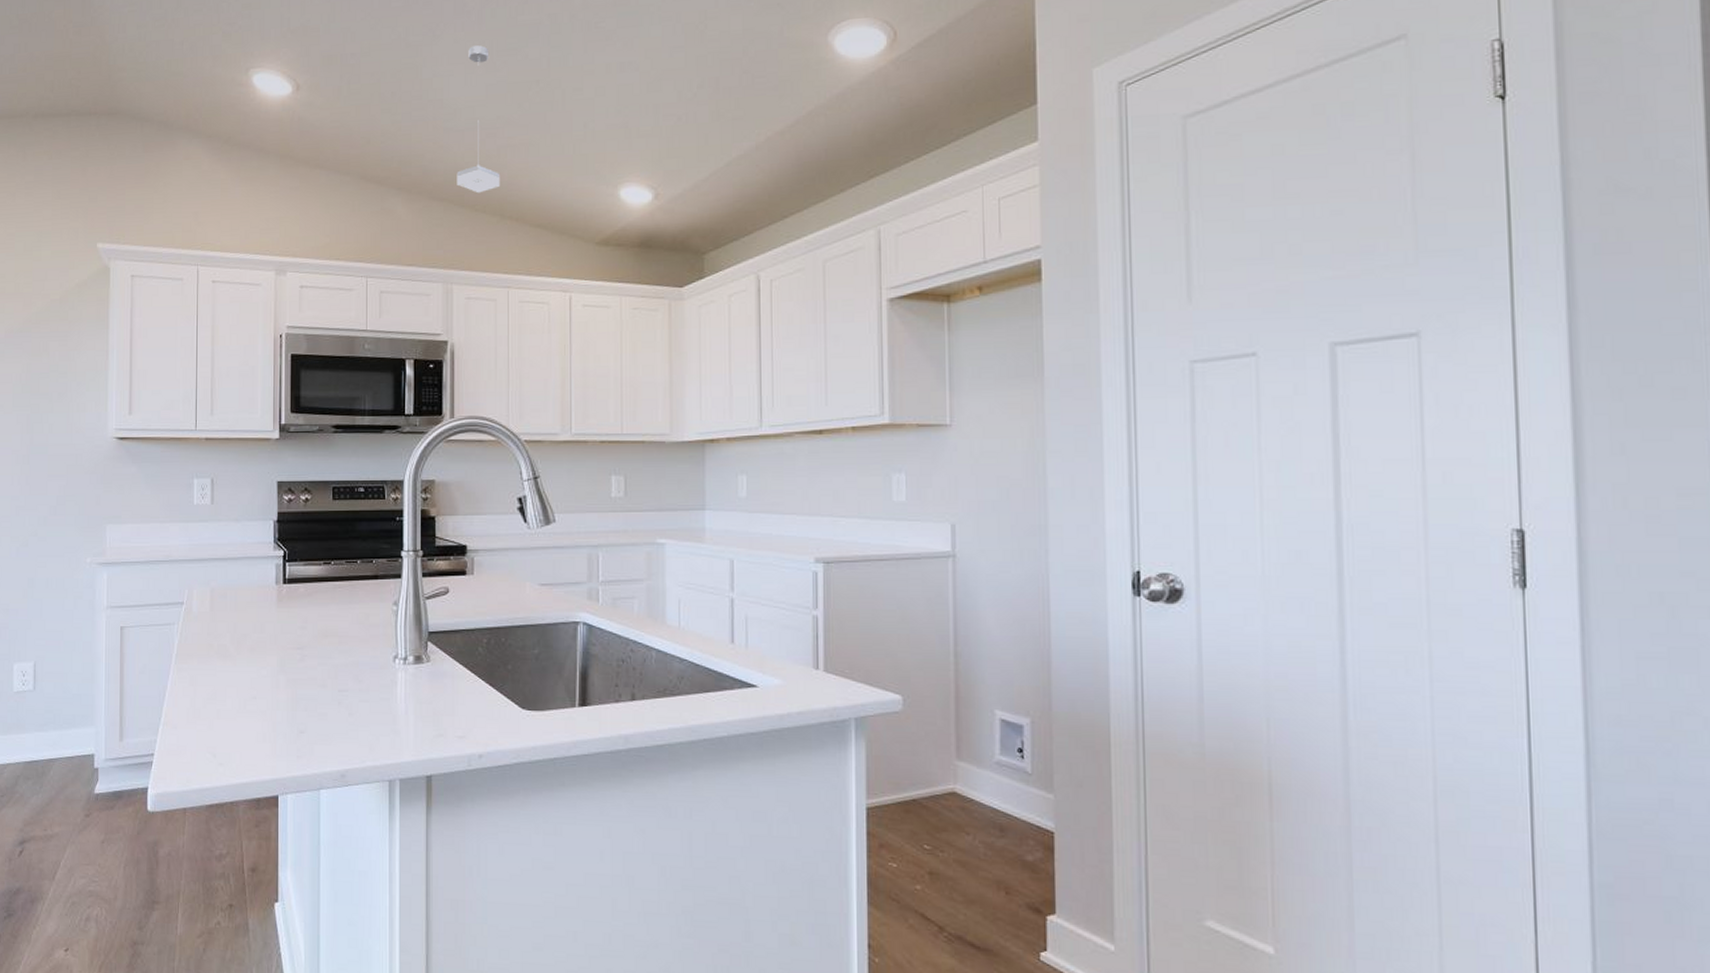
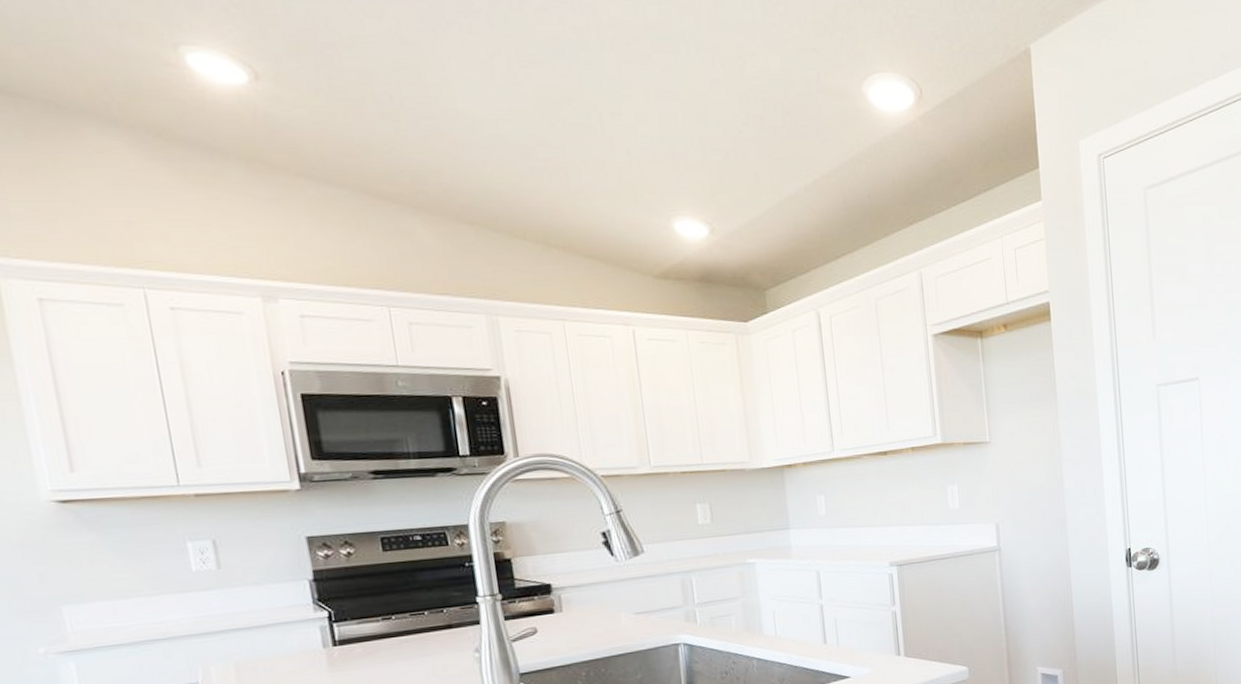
pendant lamp: present [456,45,501,194] -> none [481,52,541,218]

